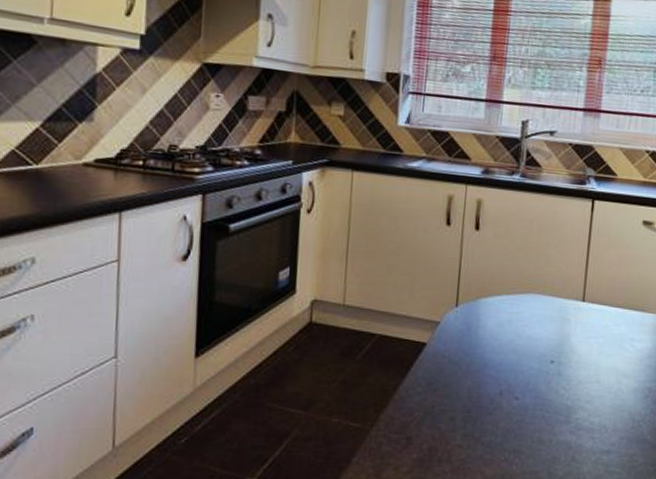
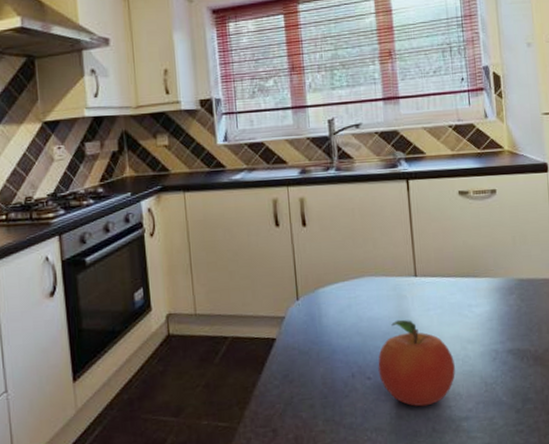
fruit: none [527,343,607,435] -> present [378,319,455,407]

